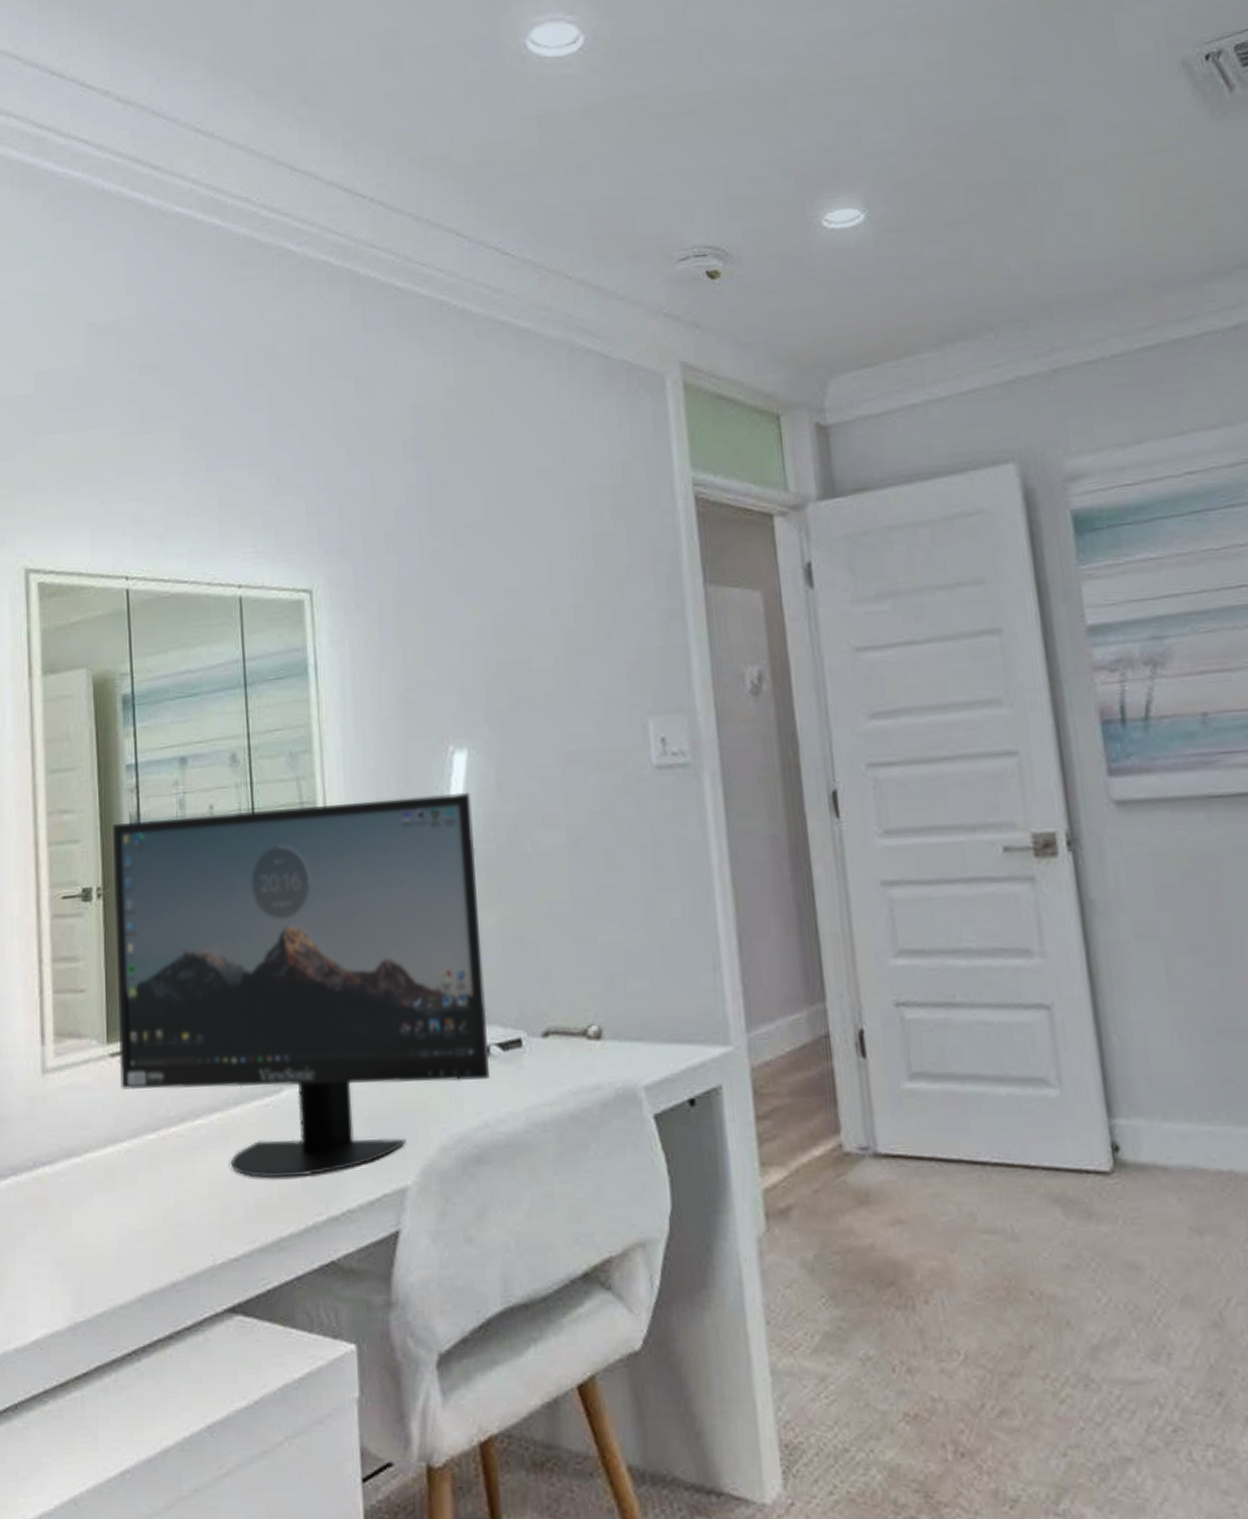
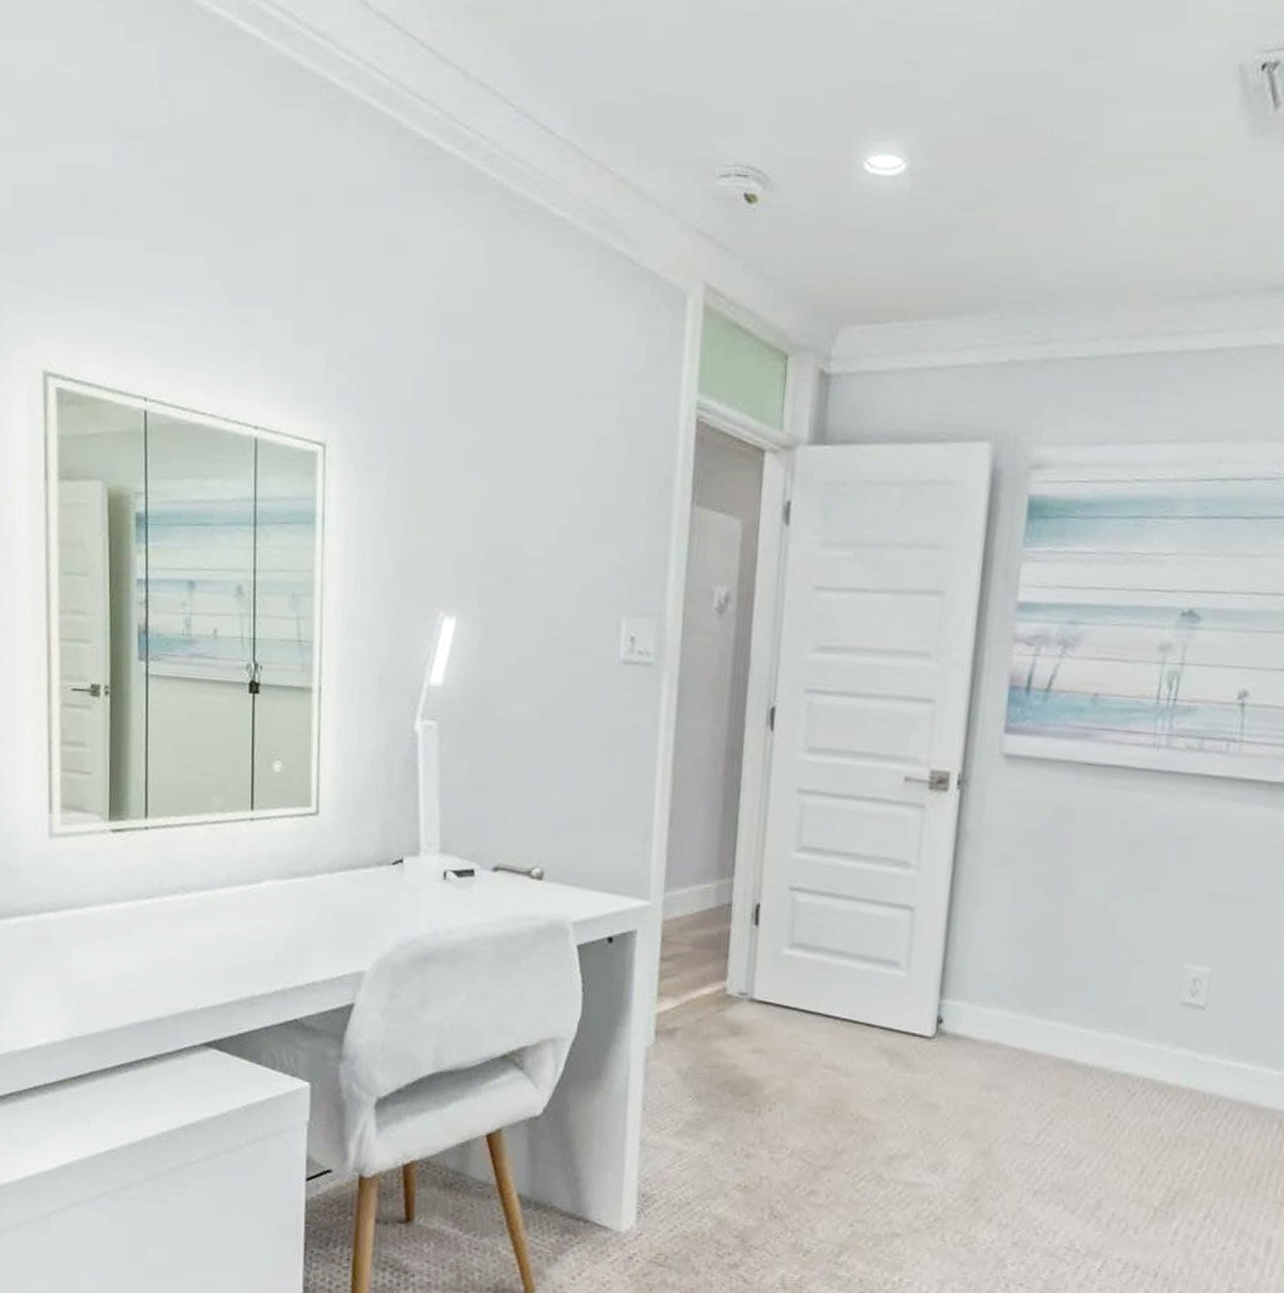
monitor: present [111,791,489,1178] -> none [119,631,454,952]

